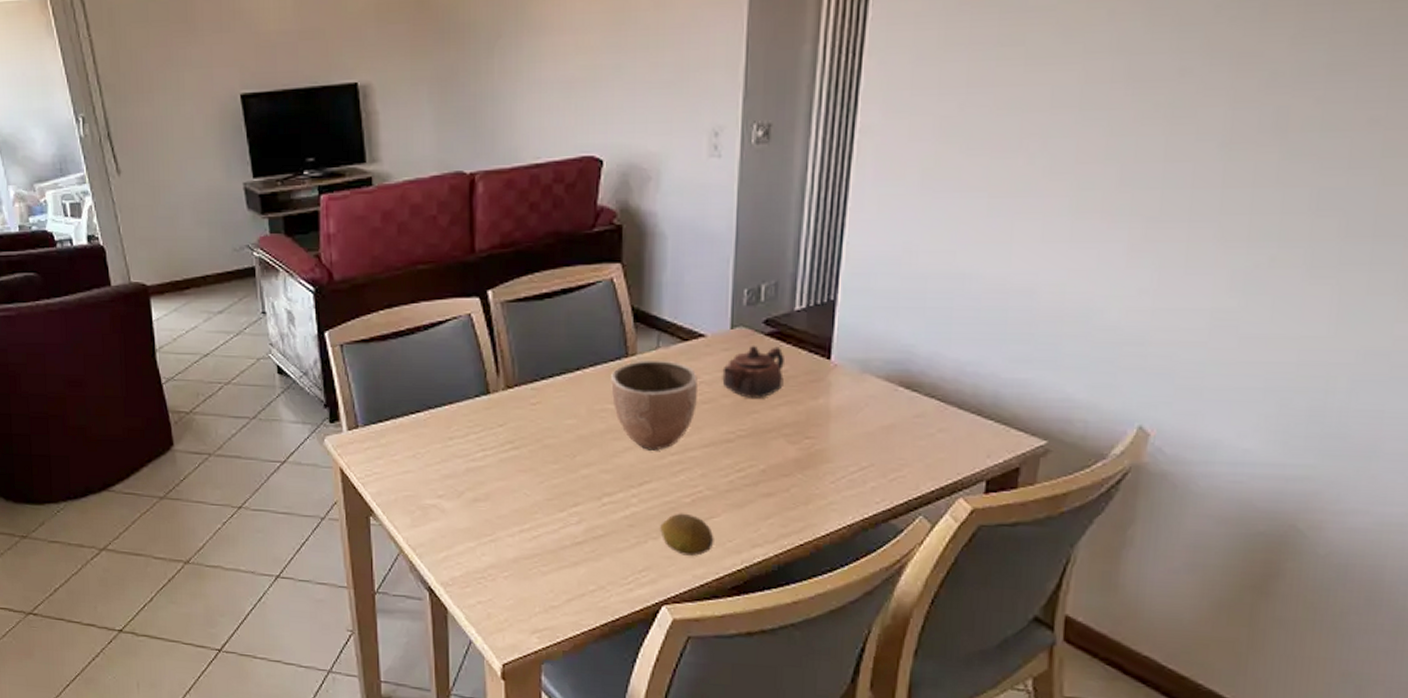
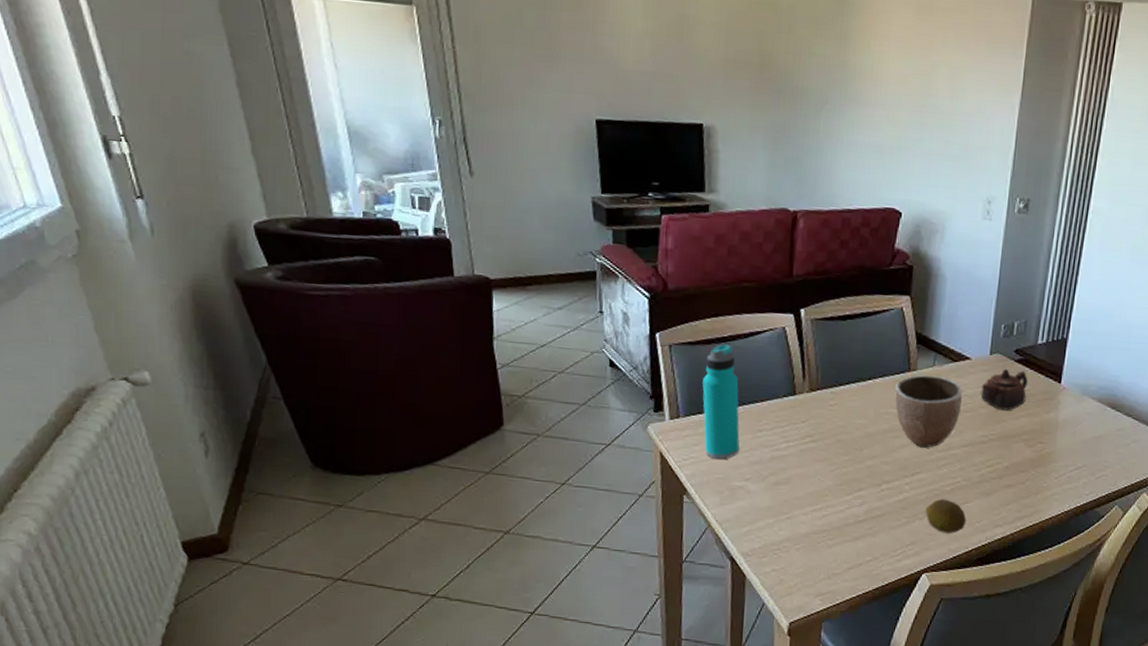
water bottle: none [381,338,429,475] -> present [702,344,740,460]

